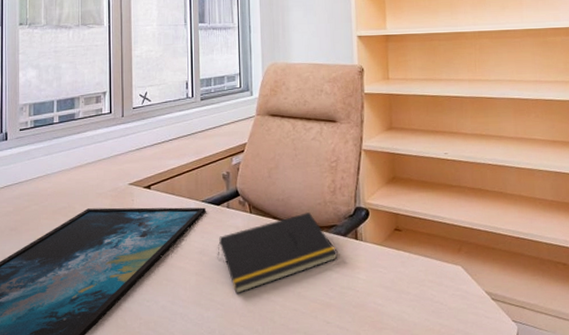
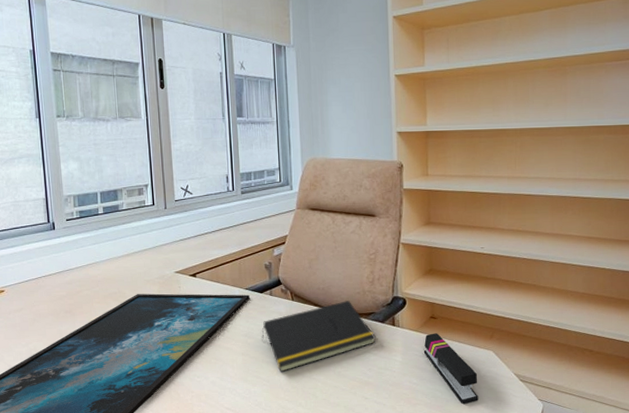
stapler: none [388,247,448,327] -> present [423,333,478,404]

